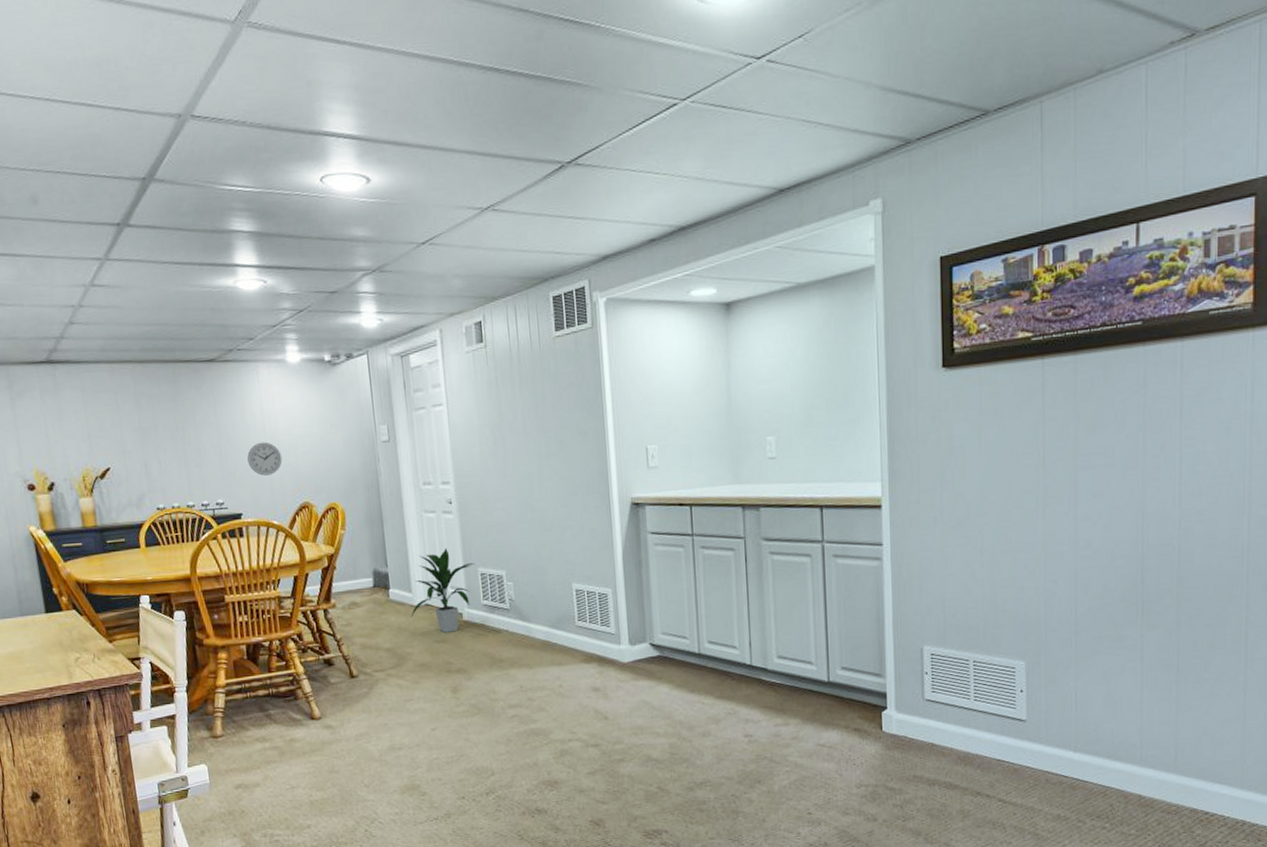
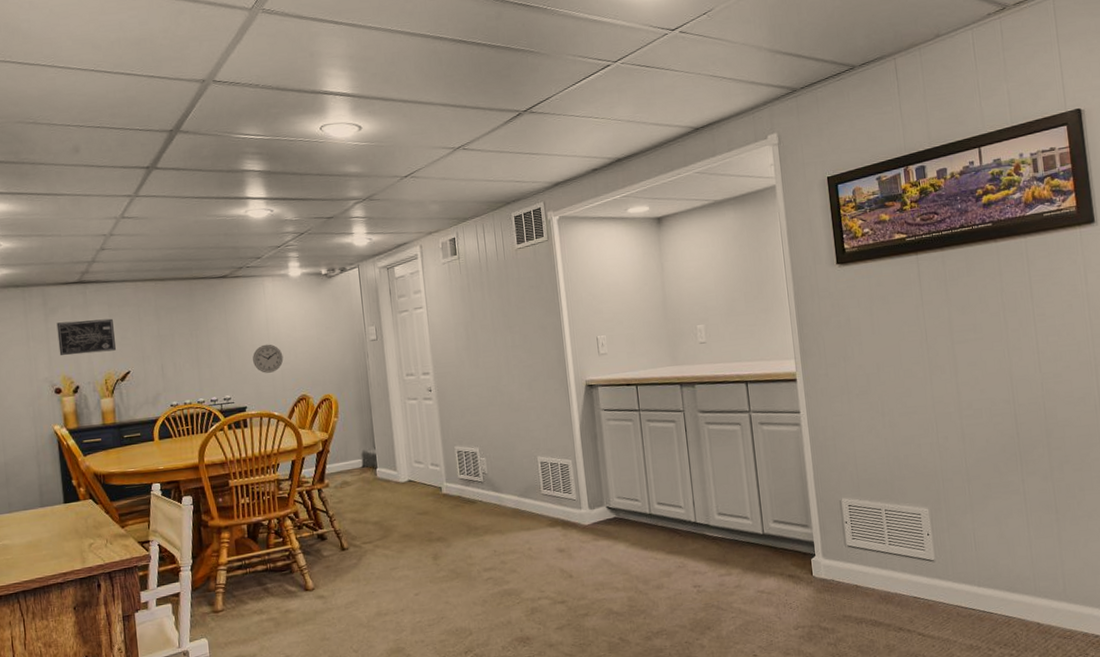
wall art: none [24,405,93,447] -> present [56,318,116,355]
indoor plant: present [411,547,475,633] -> none [396,429,453,506]

